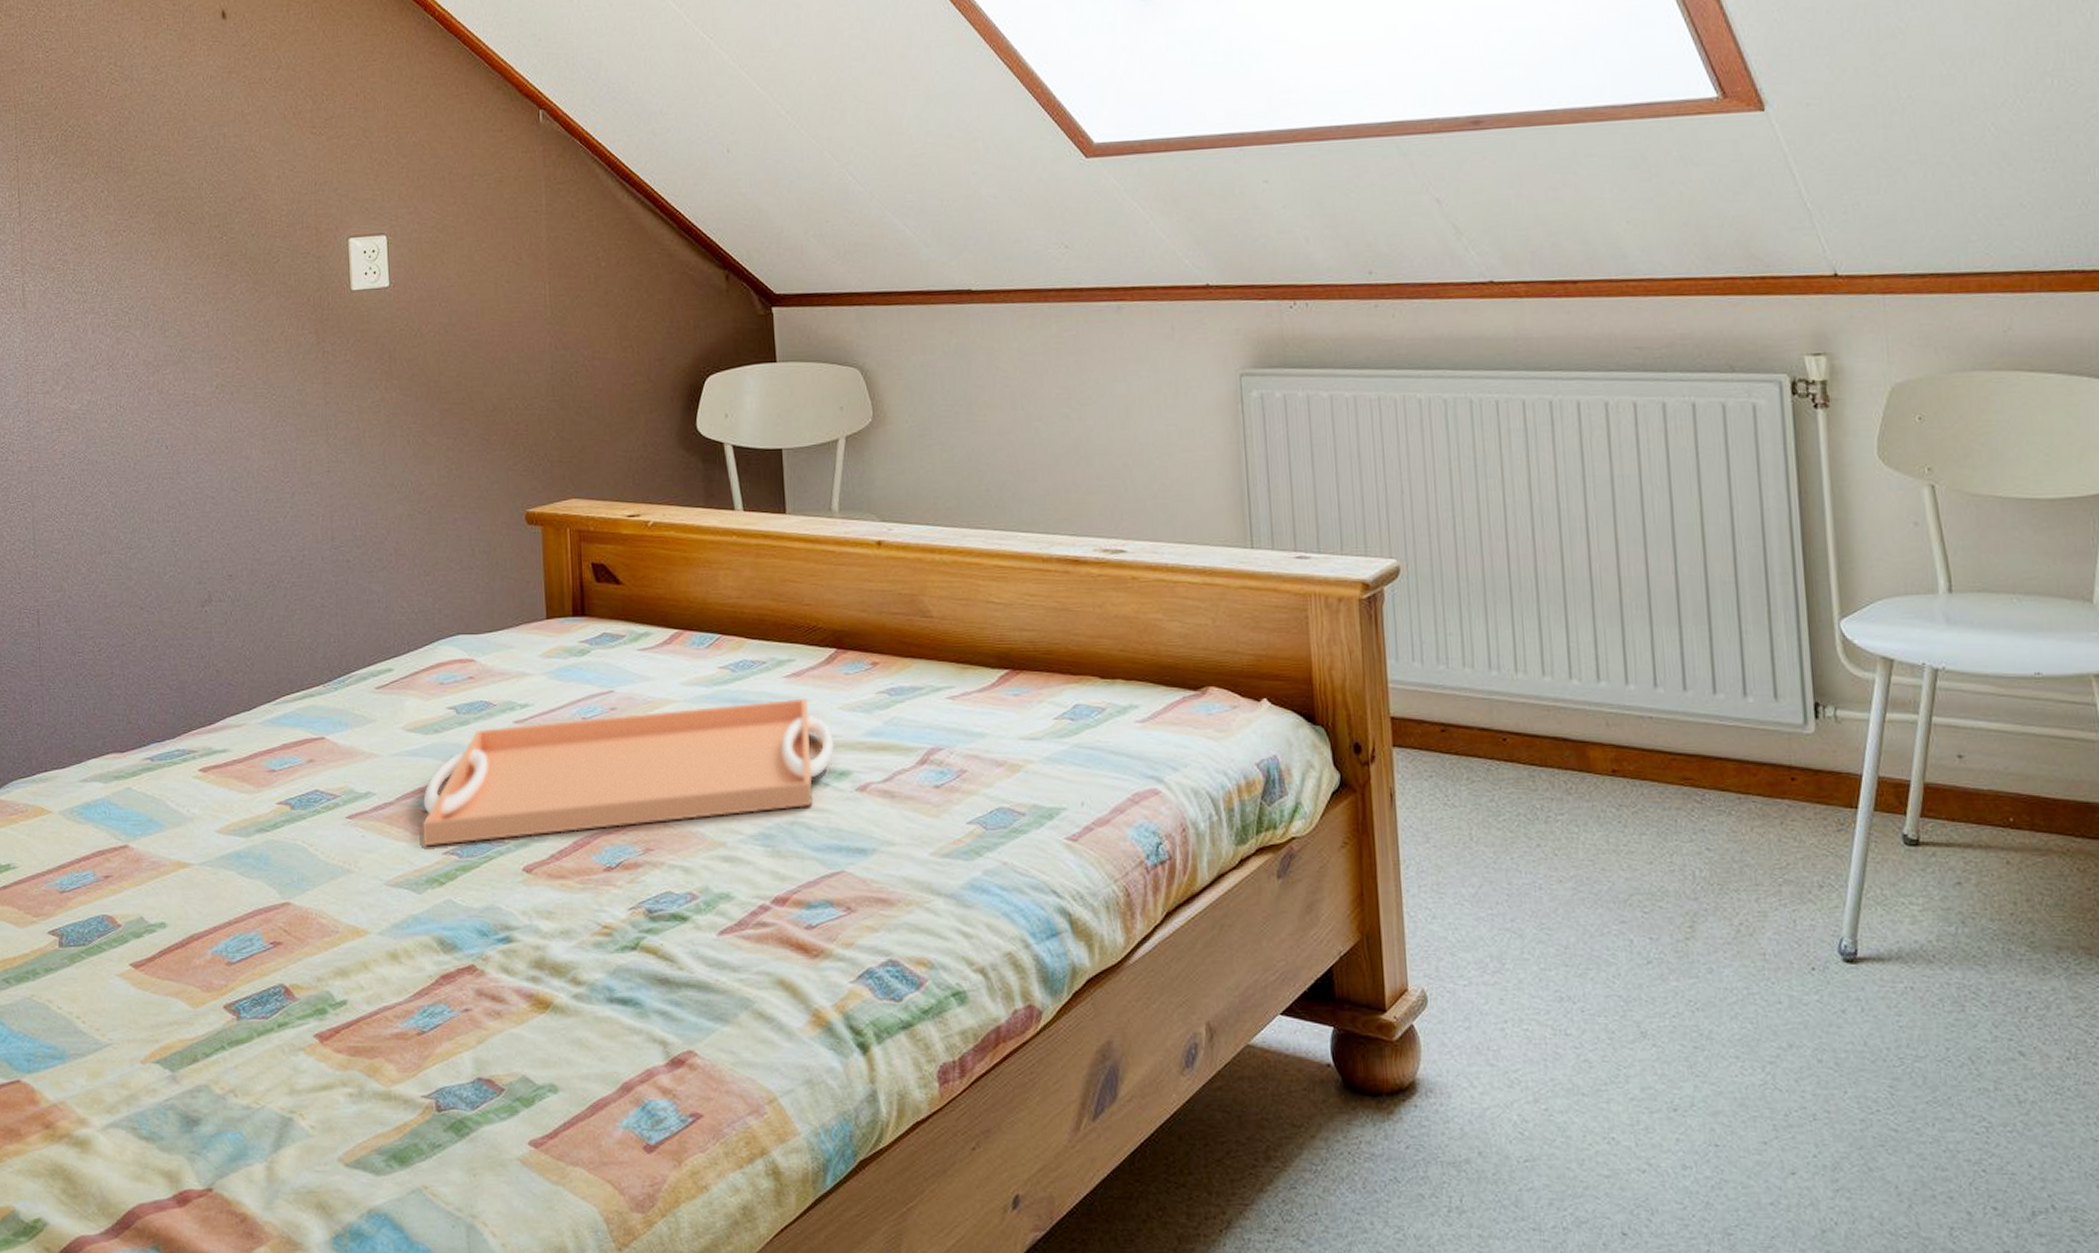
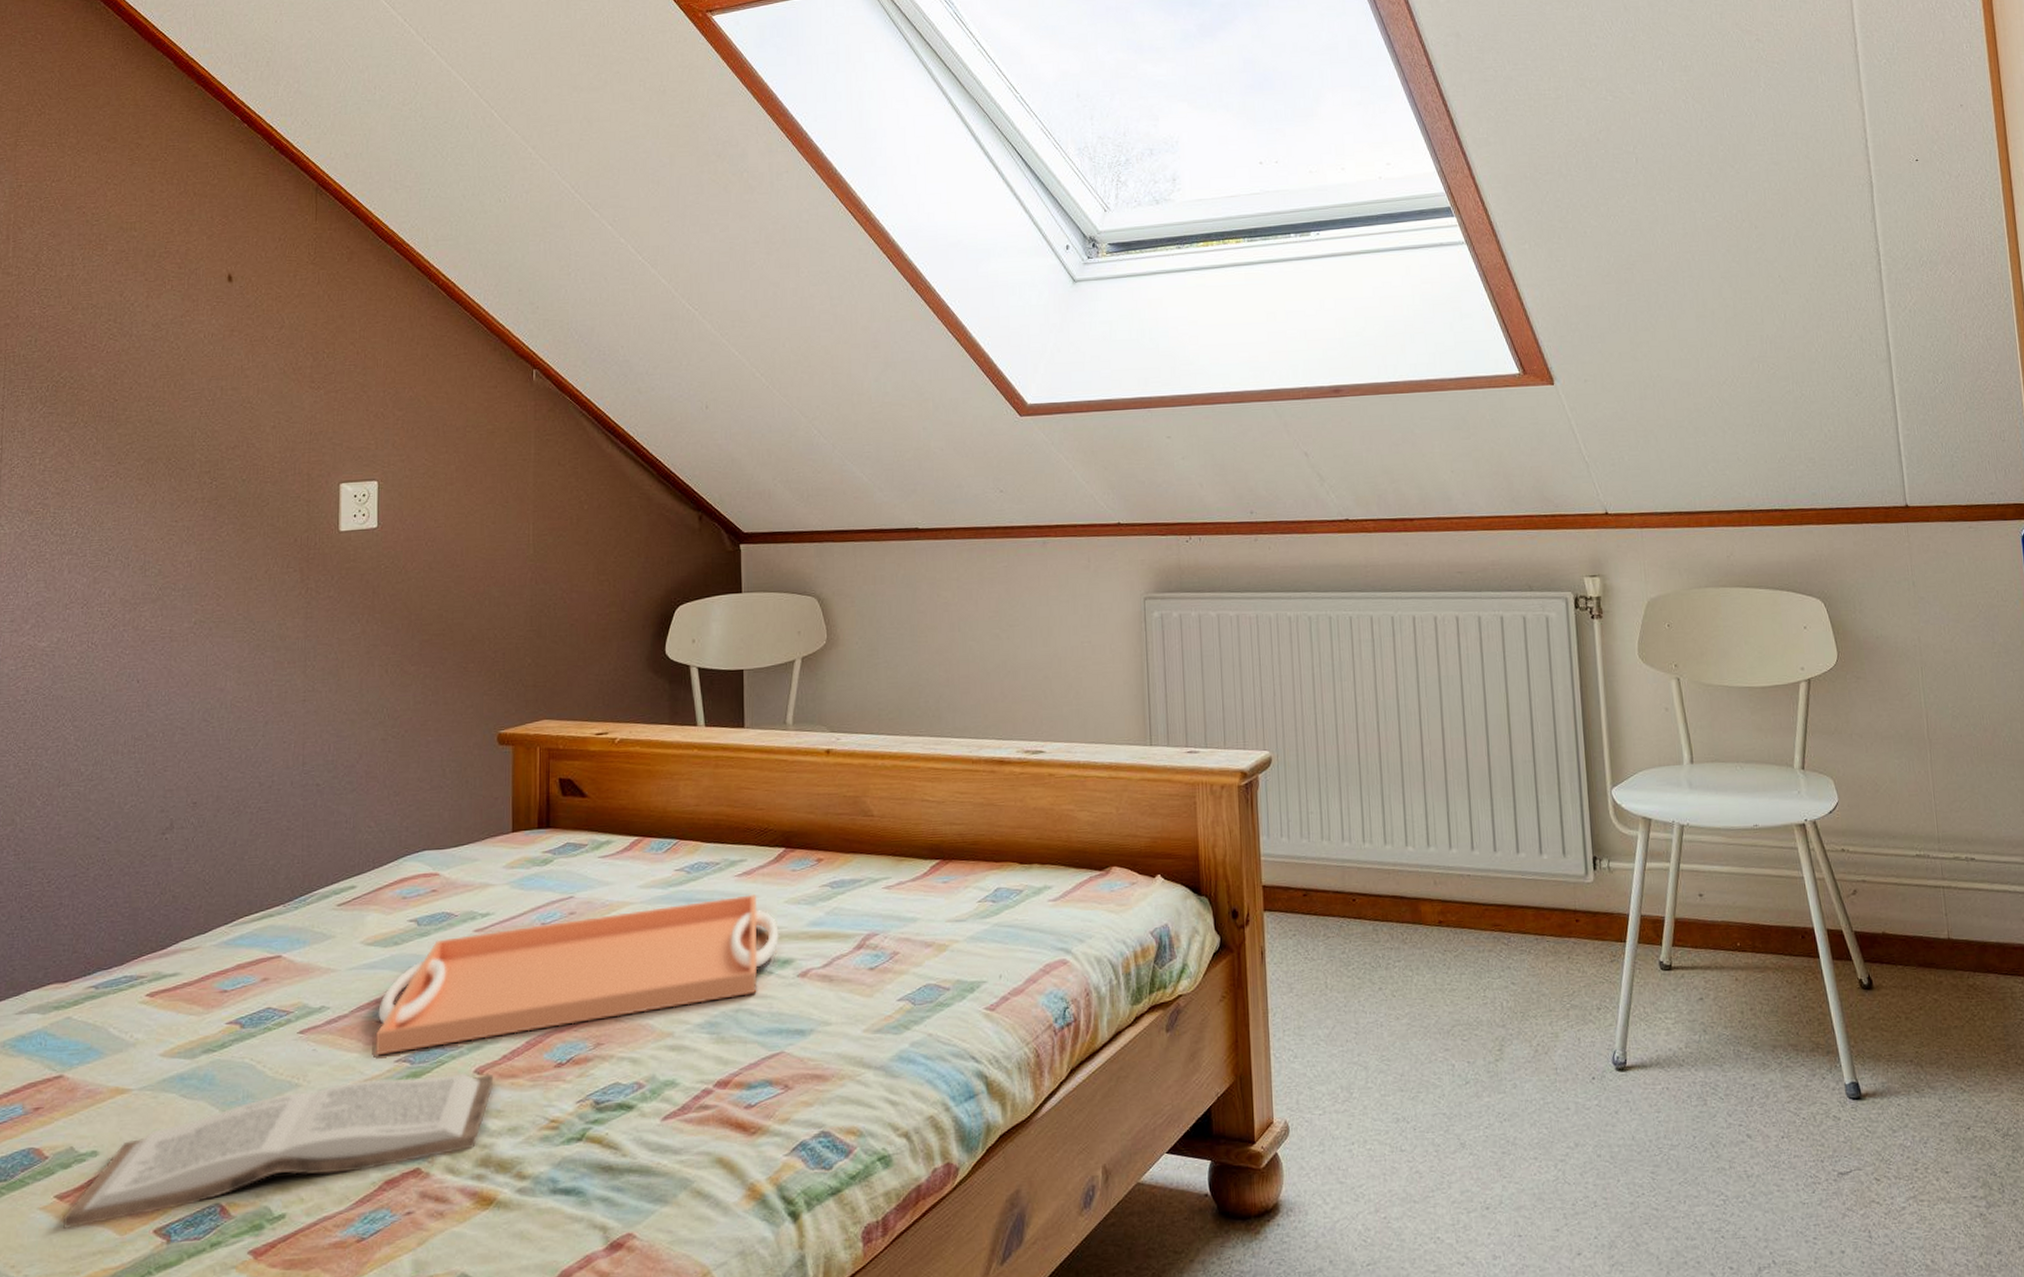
book: none [139,870,544,997] -> present [62,1074,494,1229]

